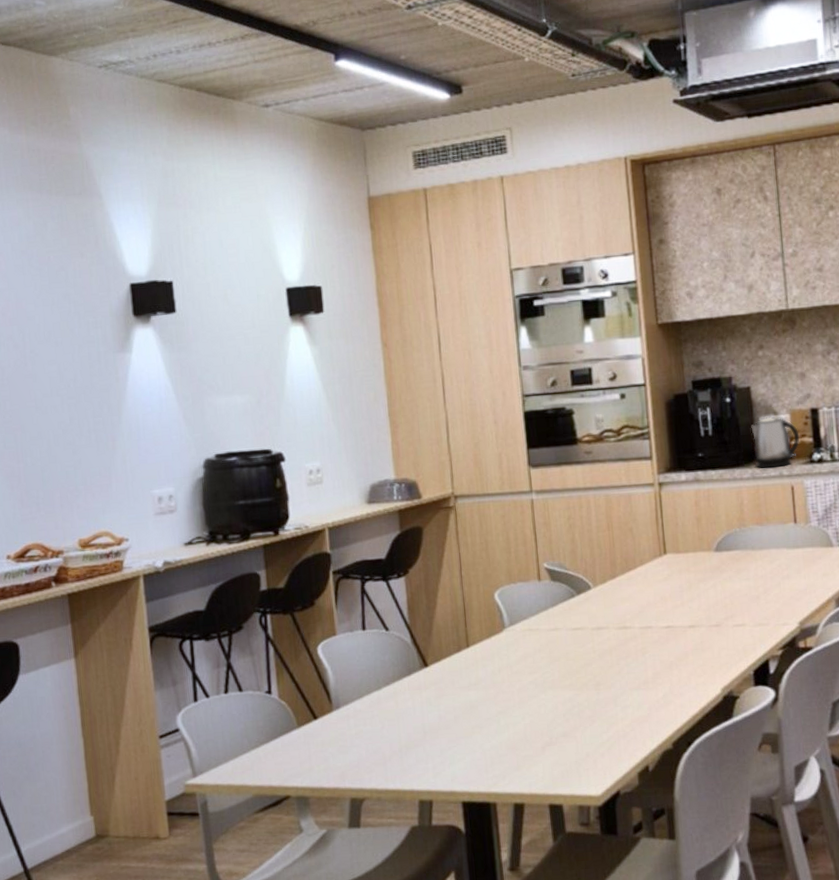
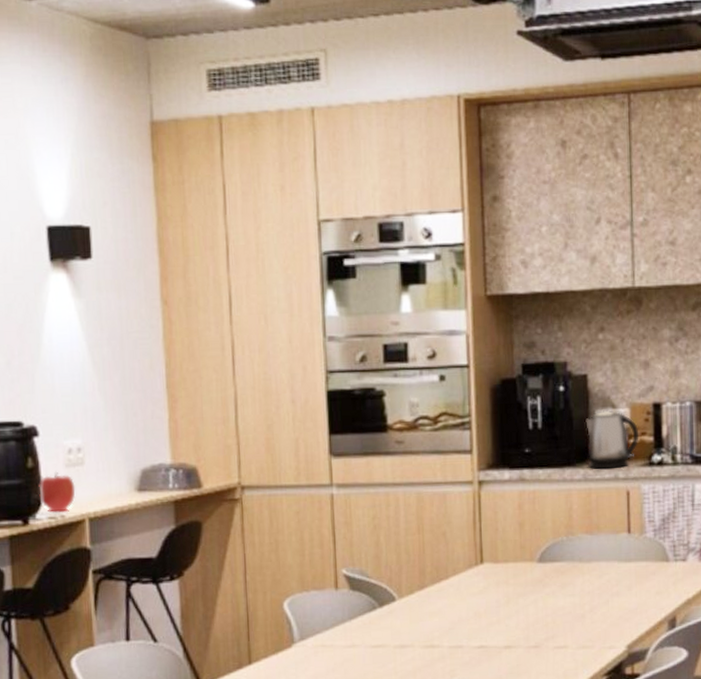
fruit: none [286,489,317,524] -> present [38,471,76,512]

